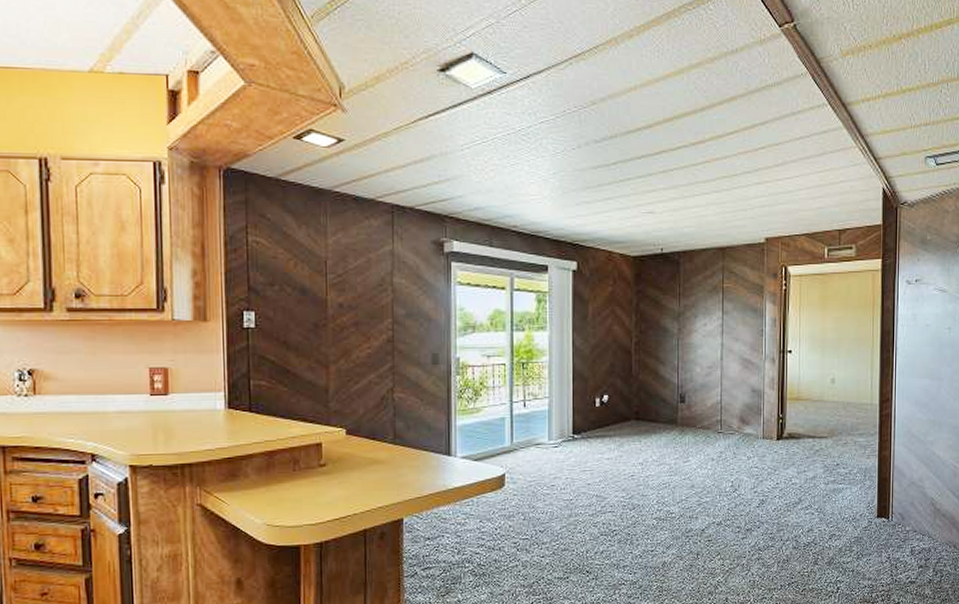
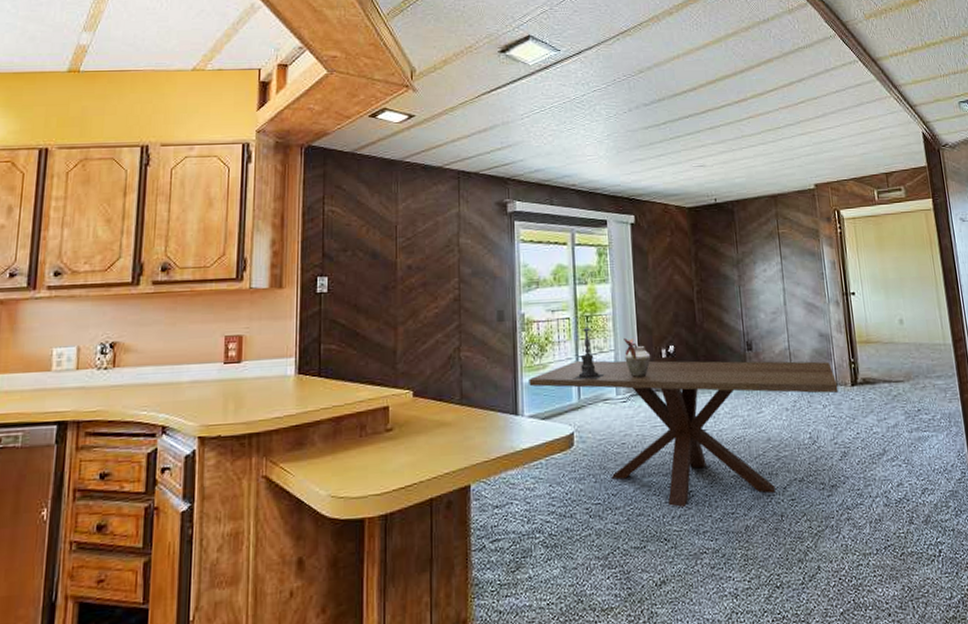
dining table: none [462,406,764,544] -> present [529,360,839,507]
candle holder: none [506,368,538,425] -> present [573,321,605,380]
vase: none [559,385,585,425] -> present [624,337,651,378]

